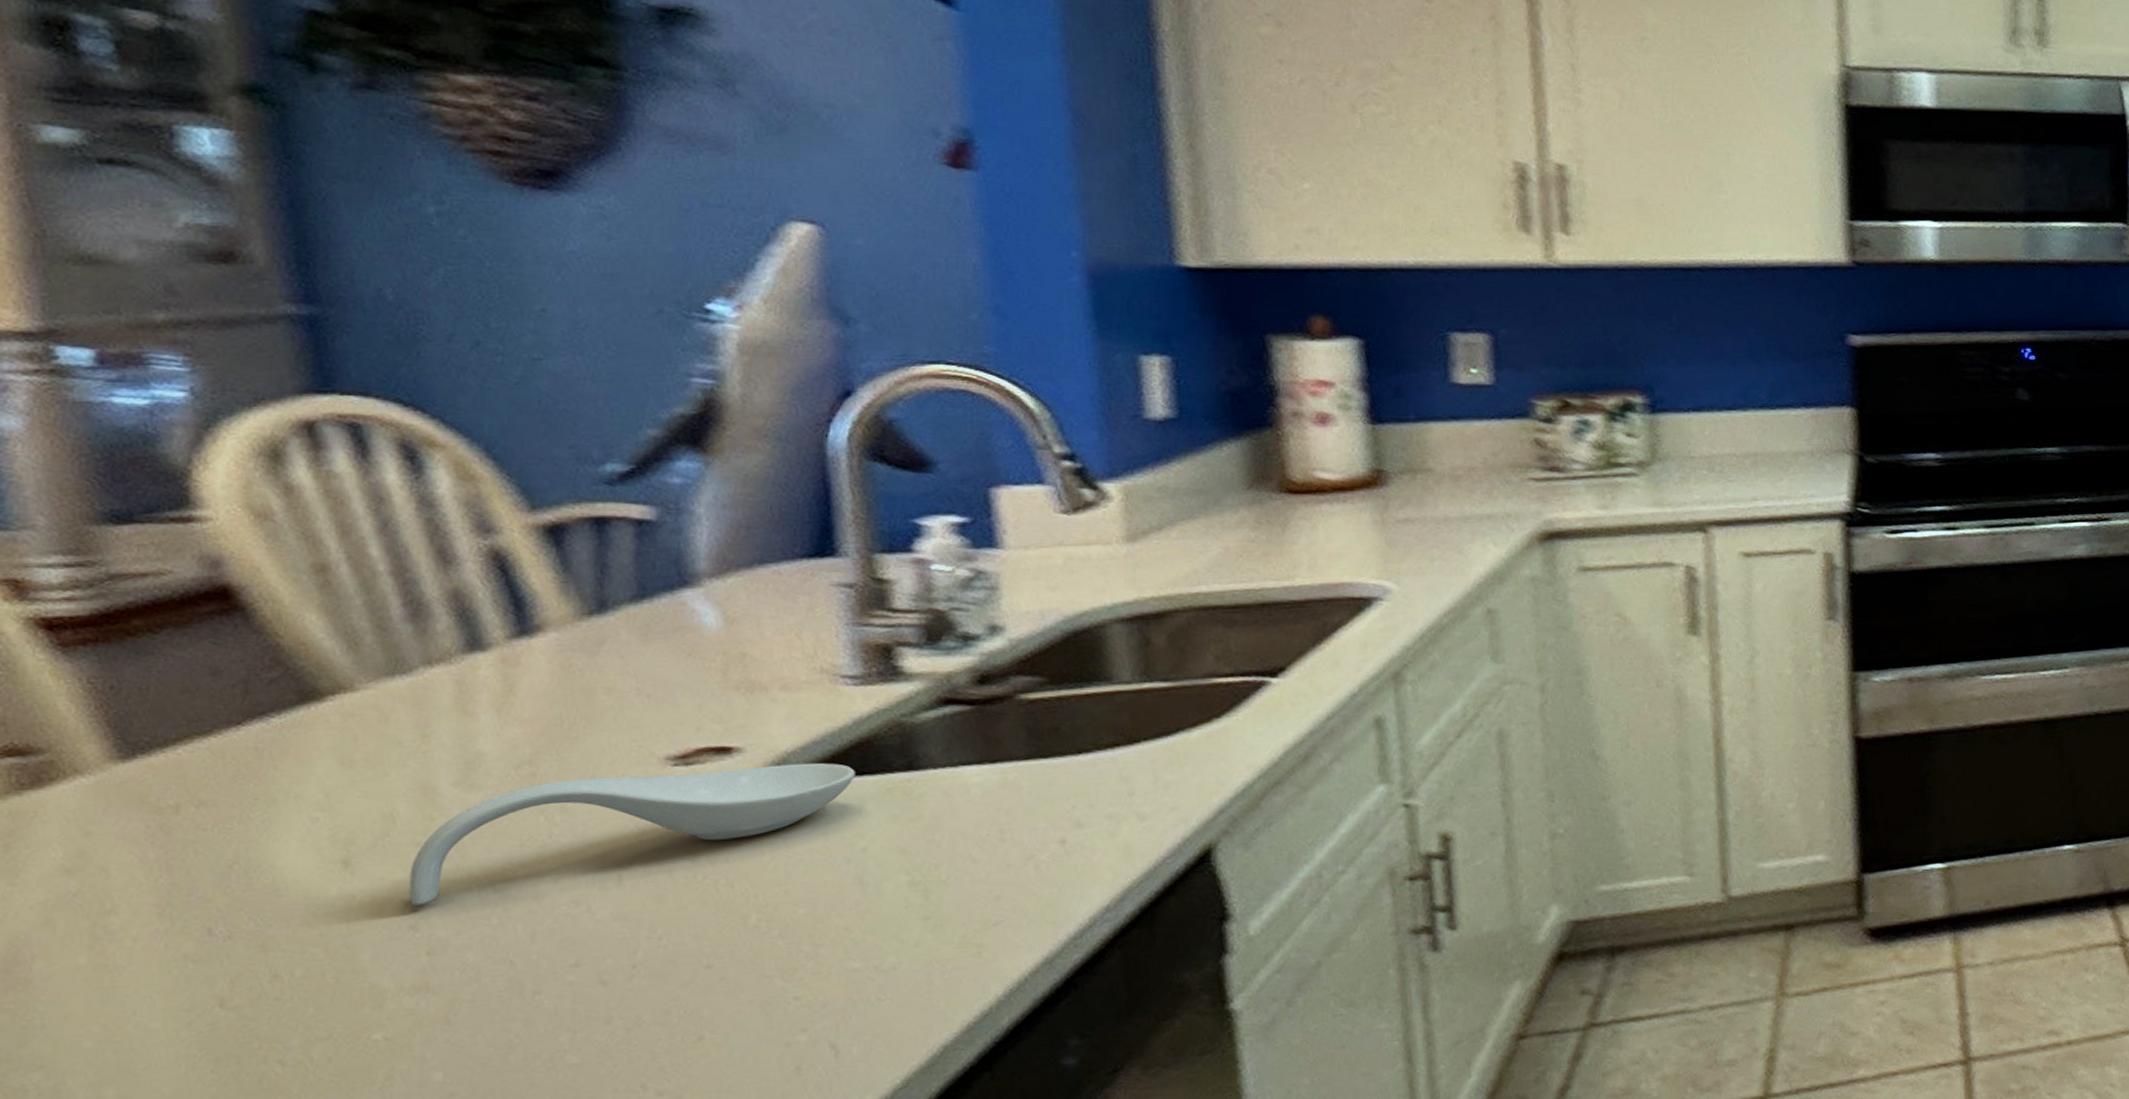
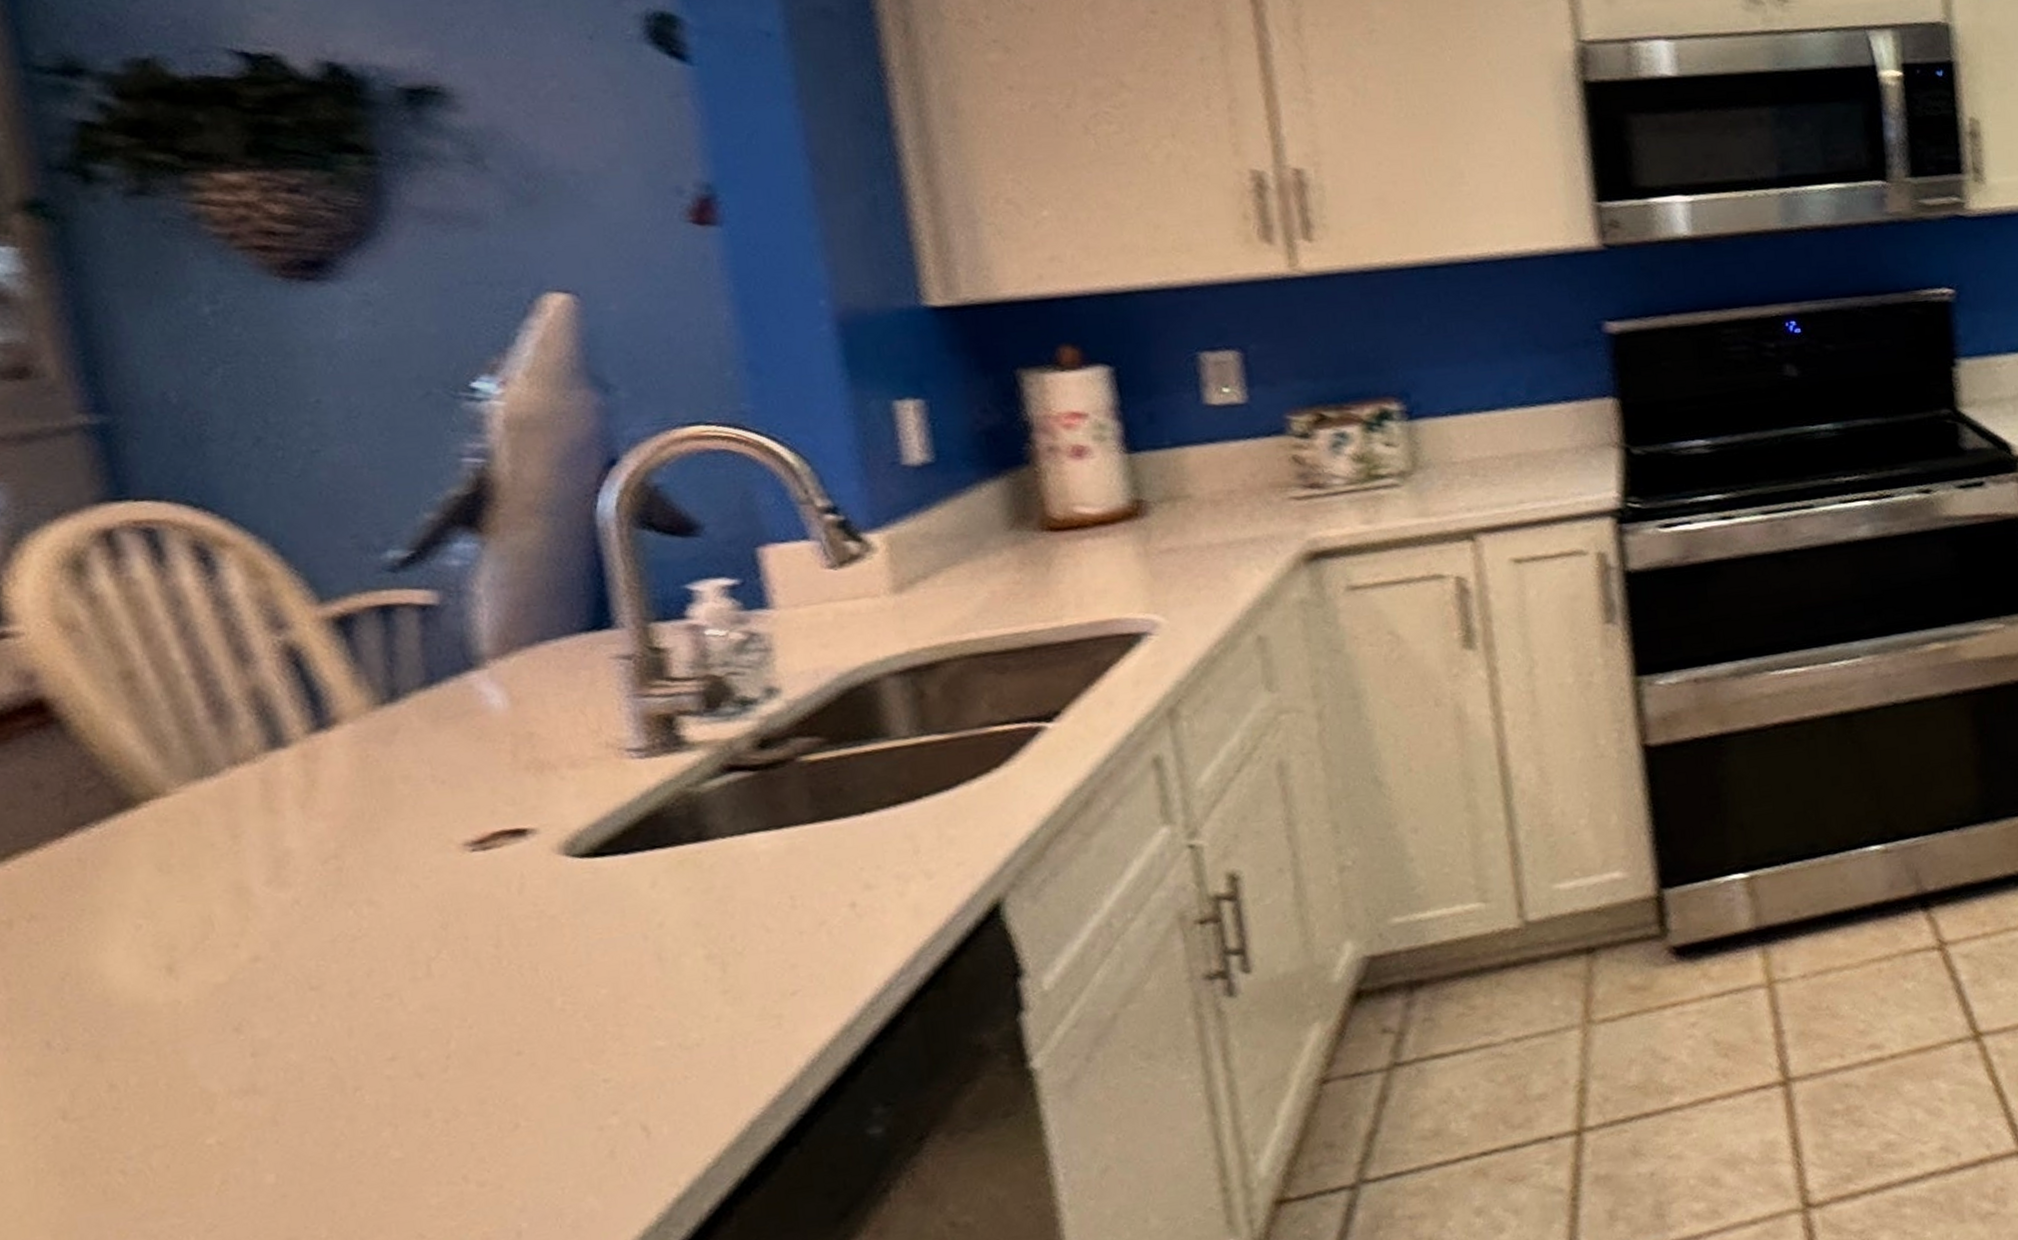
spoon rest: present [408,762,855,906] -> none [230,839,647,1008]

